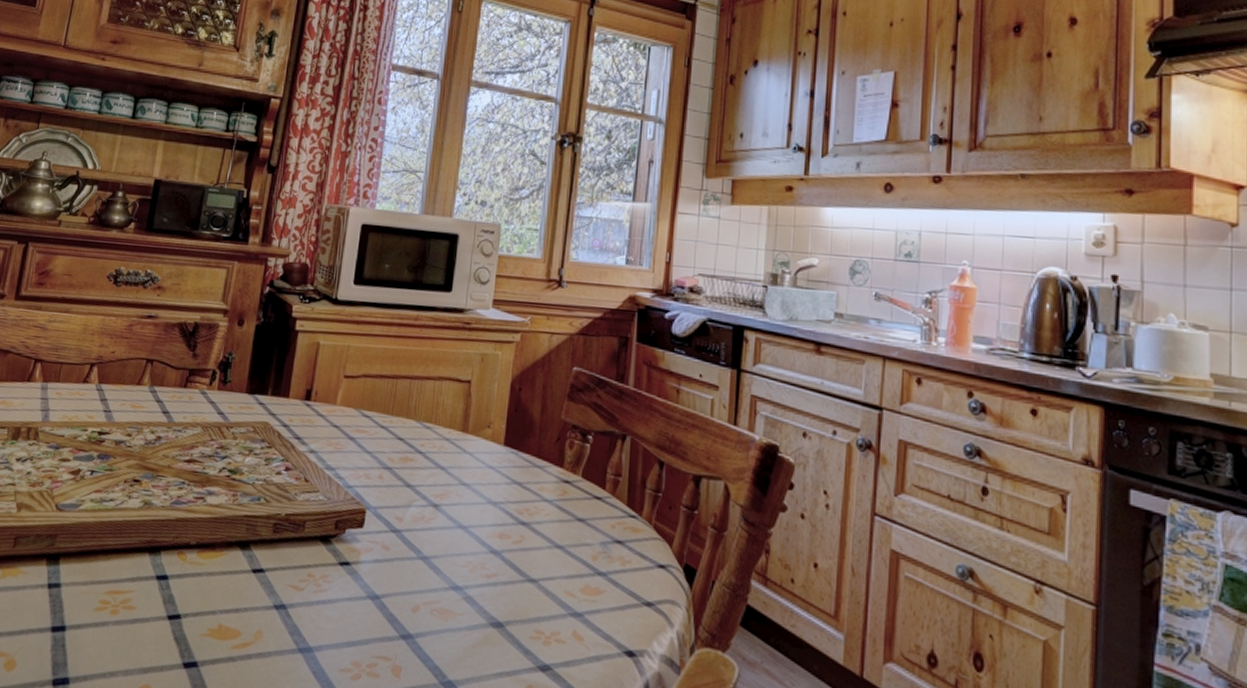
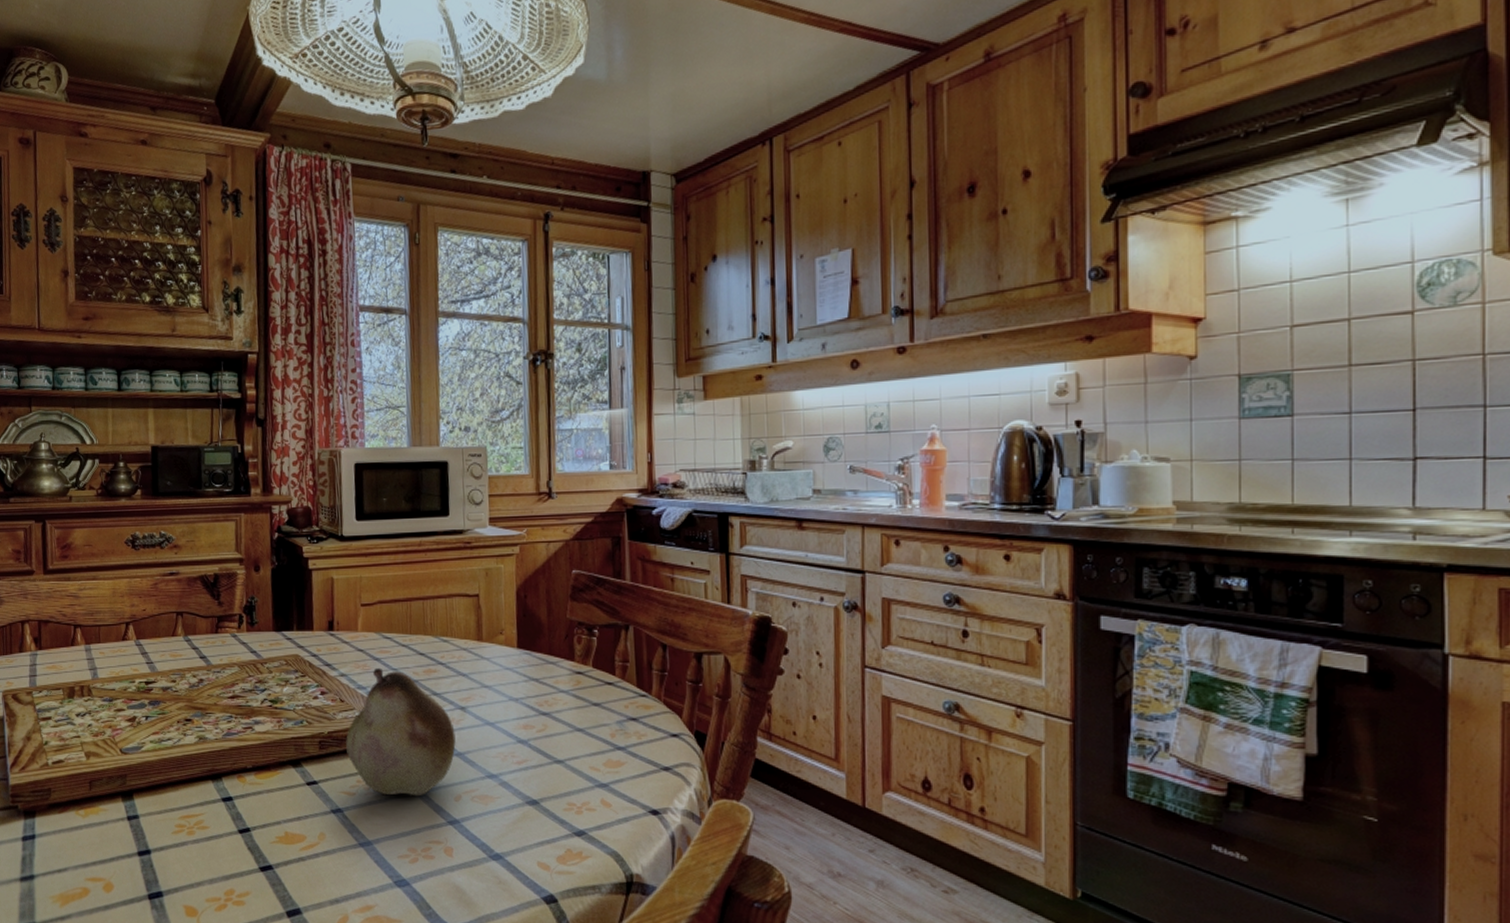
fruit: none [302,447,424,602] -> present [346,667,456,797]

